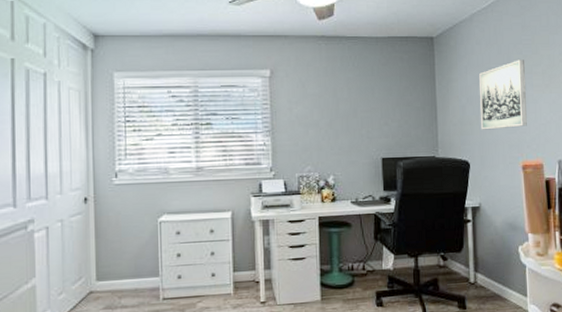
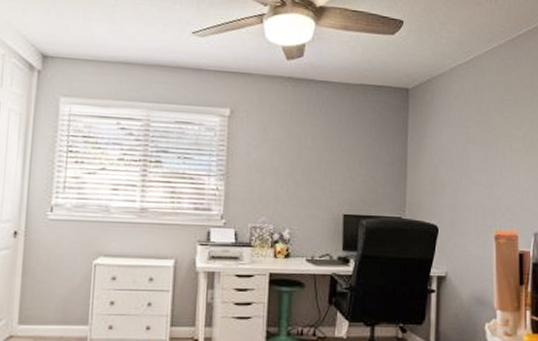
wall art: present [479,60,528,130] -> none [453,120,506,194]

